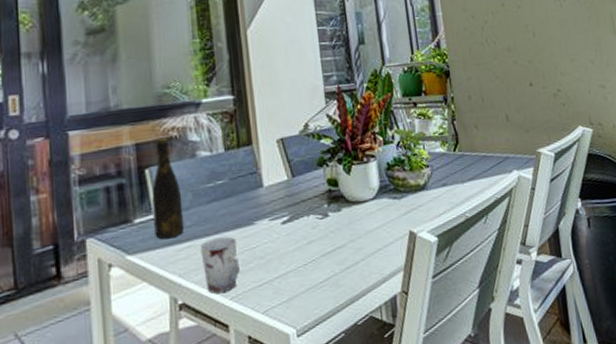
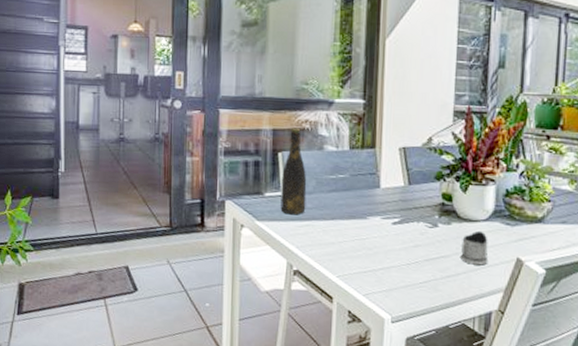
cup: present [200,236,240,294] -> none [317,223,350,271]
tea glass holder: none [354,211,384,250] -> present [459,230,489,266]

